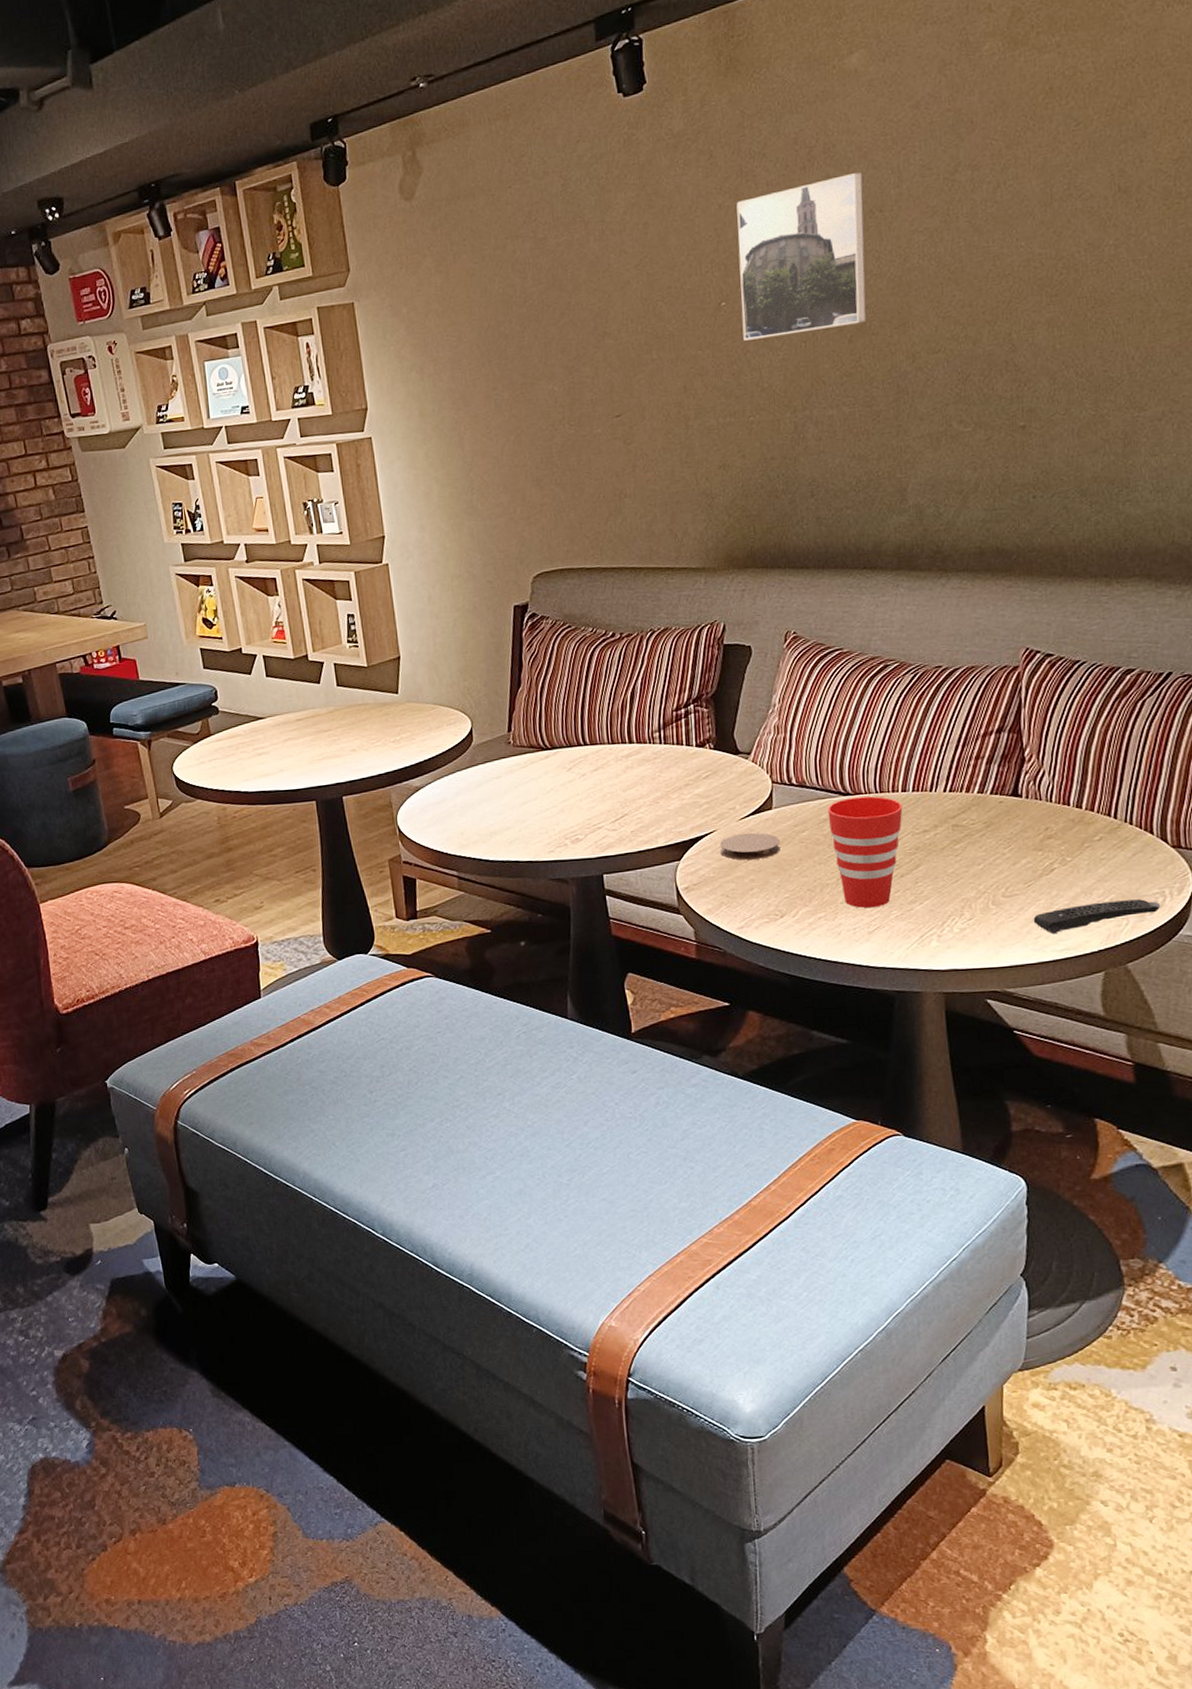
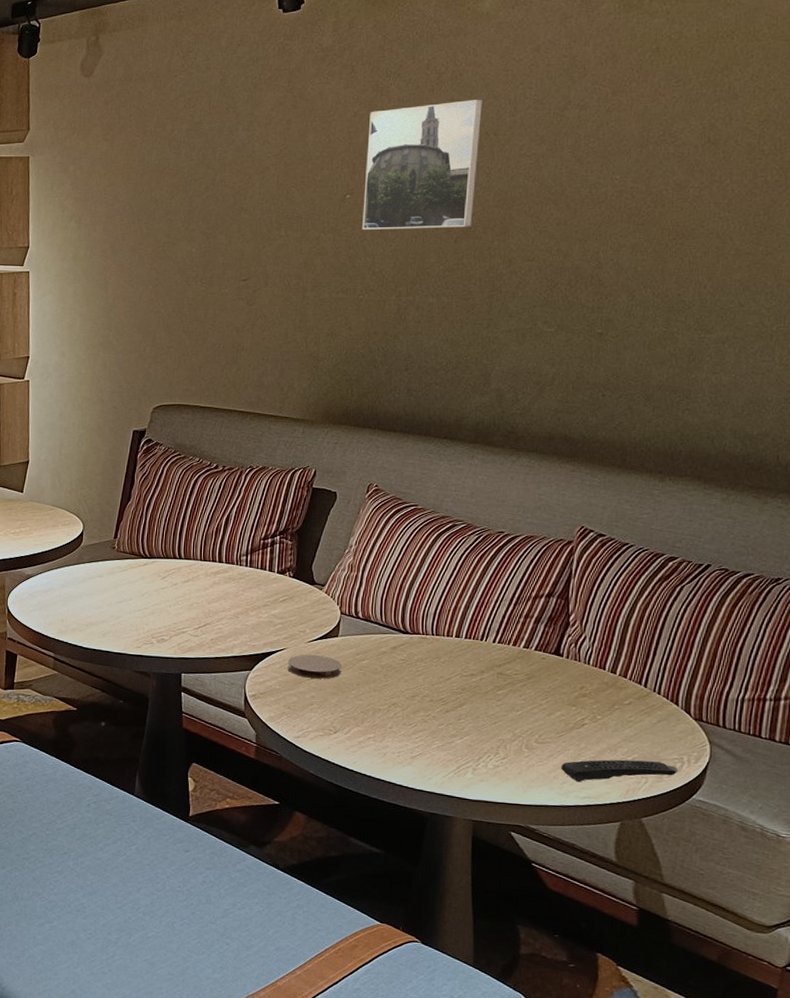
cup: present [827,796,903,908] -> none [387,636,455,736]

